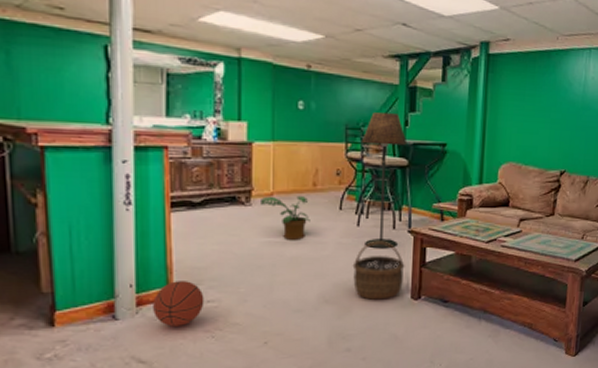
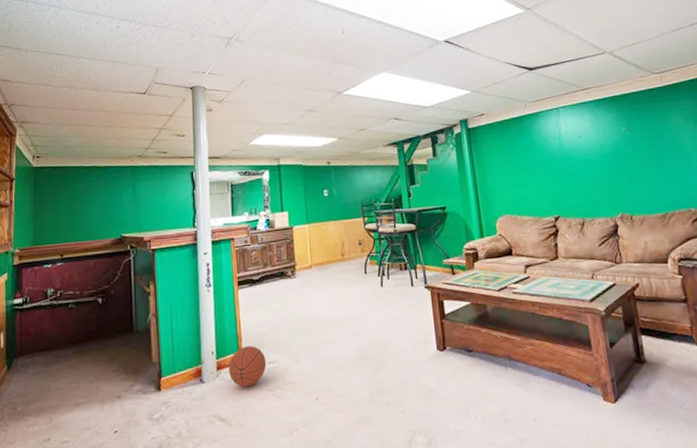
potted plant: present [261,195,310,240] -> none [303,265,343,304]
wicker basket: present [352,242,405,300] -> none [381,298,428,353]
floor lamp: present [362,112,408,249] -> none [376,188,417,306]

